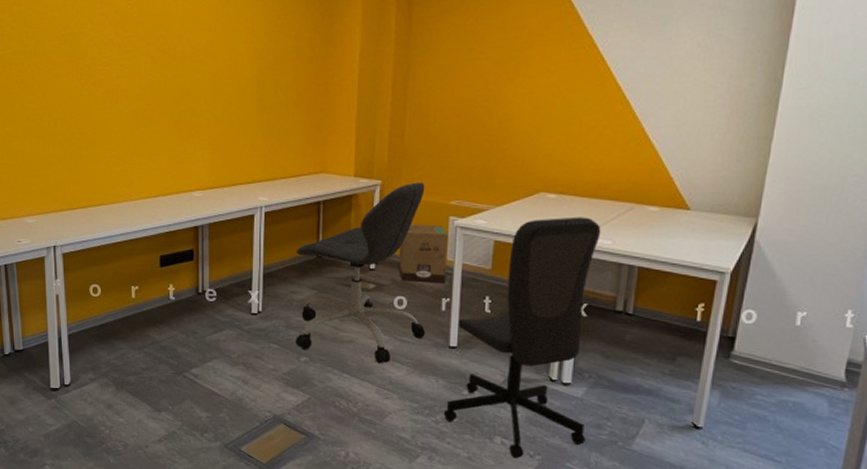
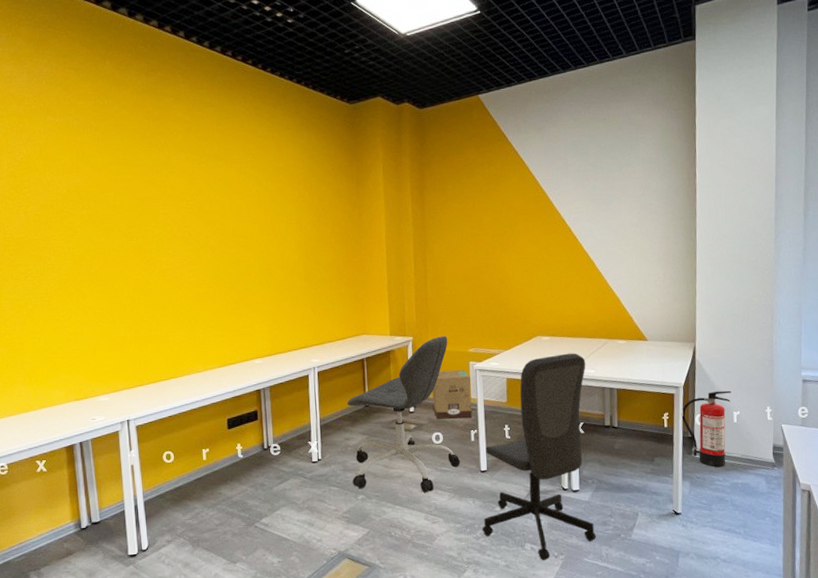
fire extinguisher: none [722,283,800,379] -> present [681,390,732,468]

